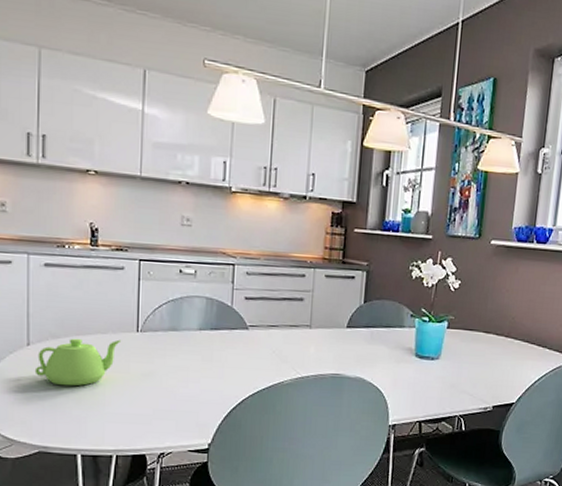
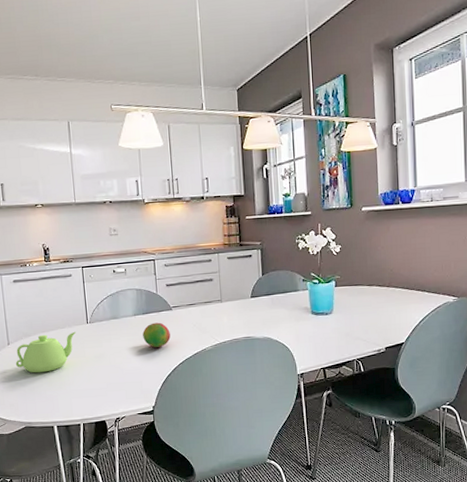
fruit: none [207,342,242,373] -> present [143,322,171,348]

